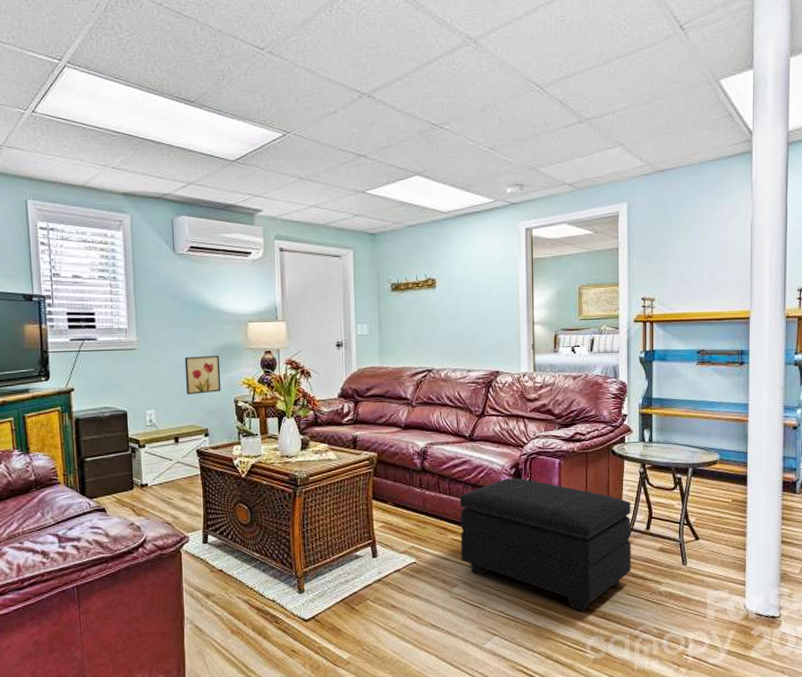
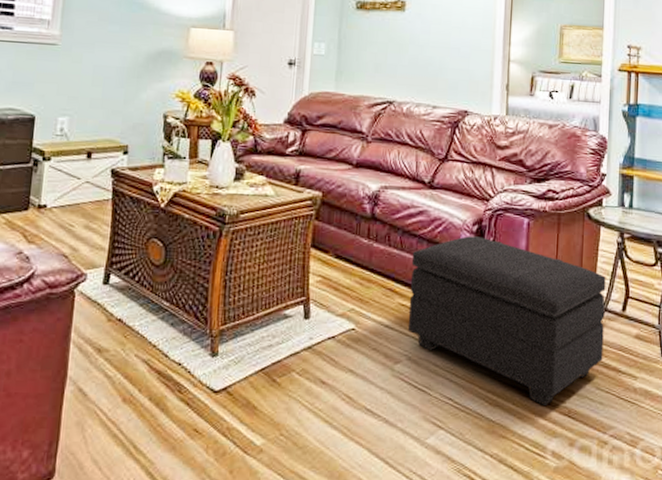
wall art: present [184,356,221,395] -> none [108,59,154,104]

